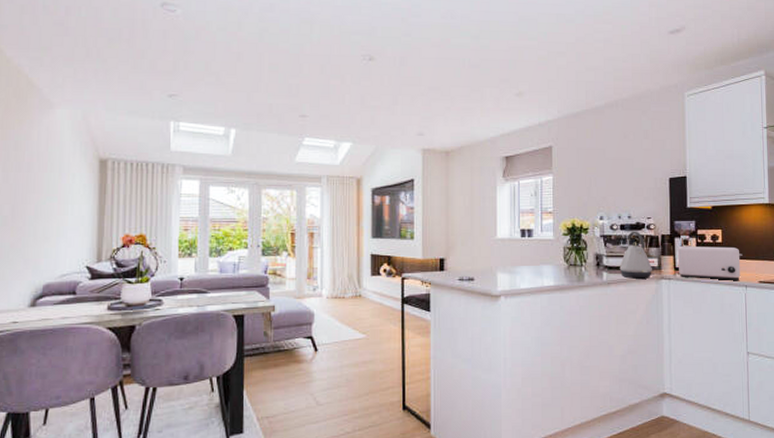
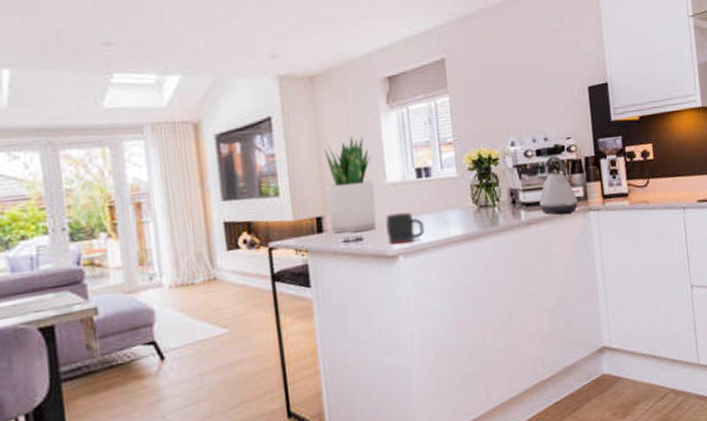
planter: none [450,200,487,274] -> present [324,136,377,234]
mug: none [493,262,523,288] -> present [385,212,424,245]
toaster: present [678,245,743,281] -> none [605,162,678,207]

